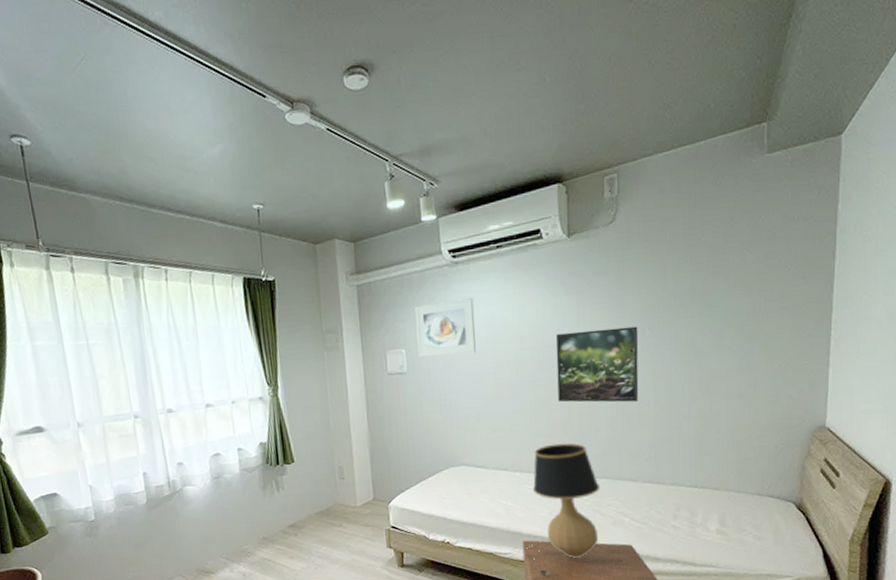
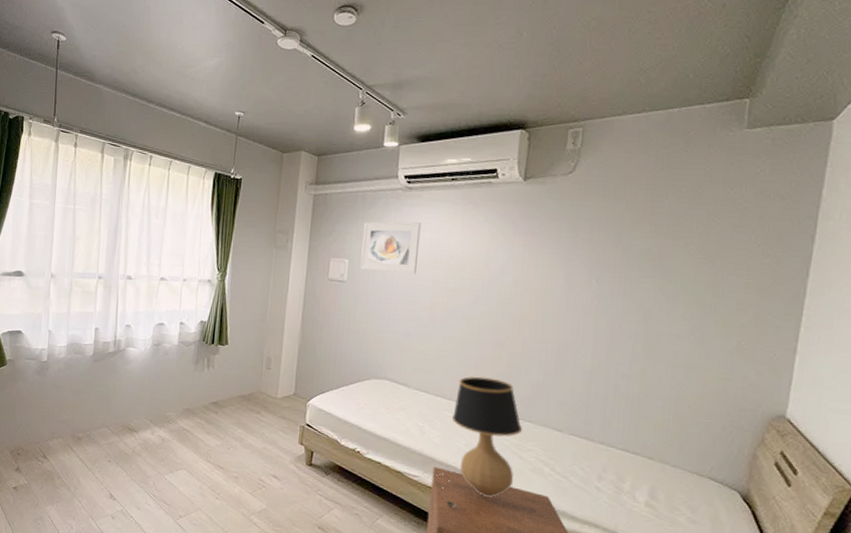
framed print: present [555,326,639,403] -> none [491,270,585,351]

